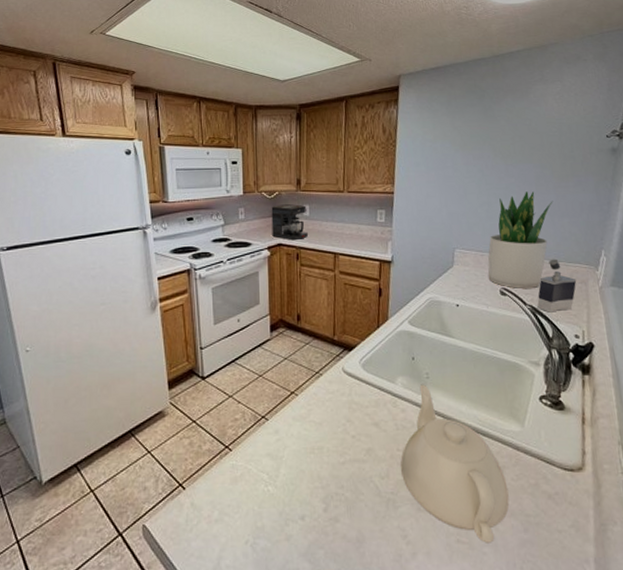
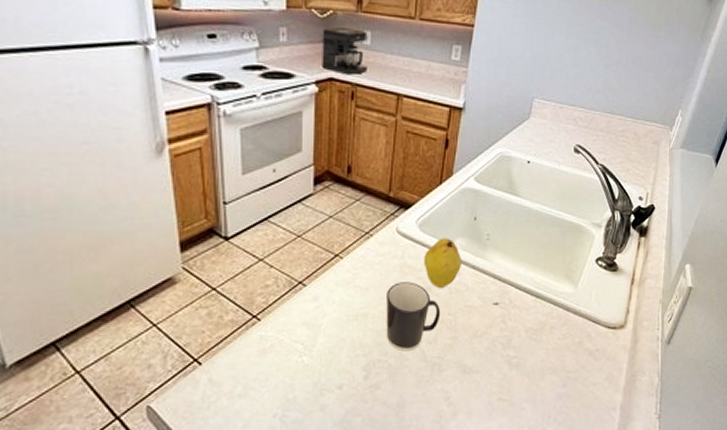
mug: none [338,418,390,485] -> present [386,282,441,352]
fruit: none [369,377,405,424] -> present [423,238,461,288]
teapot: present [400,384,510,543] -> none [449,246,553,400]
planter: present [487,191,553,290] -> none [564,38,642,148]
perfume bottle: present [537,259,577,313] -> none [609,116,650,173]

